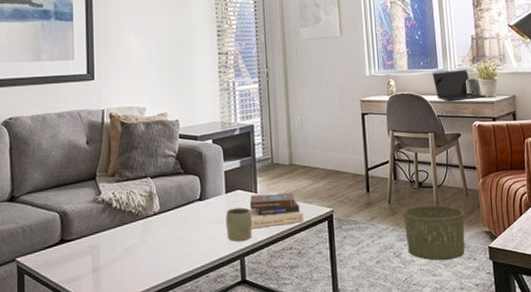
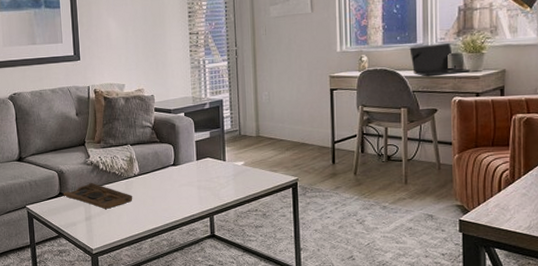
decorative tray: none [65,225,152,257] -> present [62,183,133,209]
mug: present [226,207,252,241] -> none [197,173,221,202]
books: present [249,192,304,229] -> none [217,161,269,192]
basket: present [402,204,465,260] -> none [368,177,436,229]

